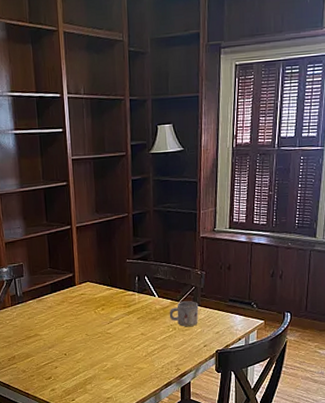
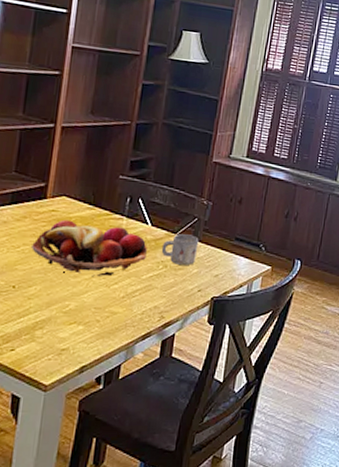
fruit basket: none [72,300,159,342] -> present [32,219,148,277]

